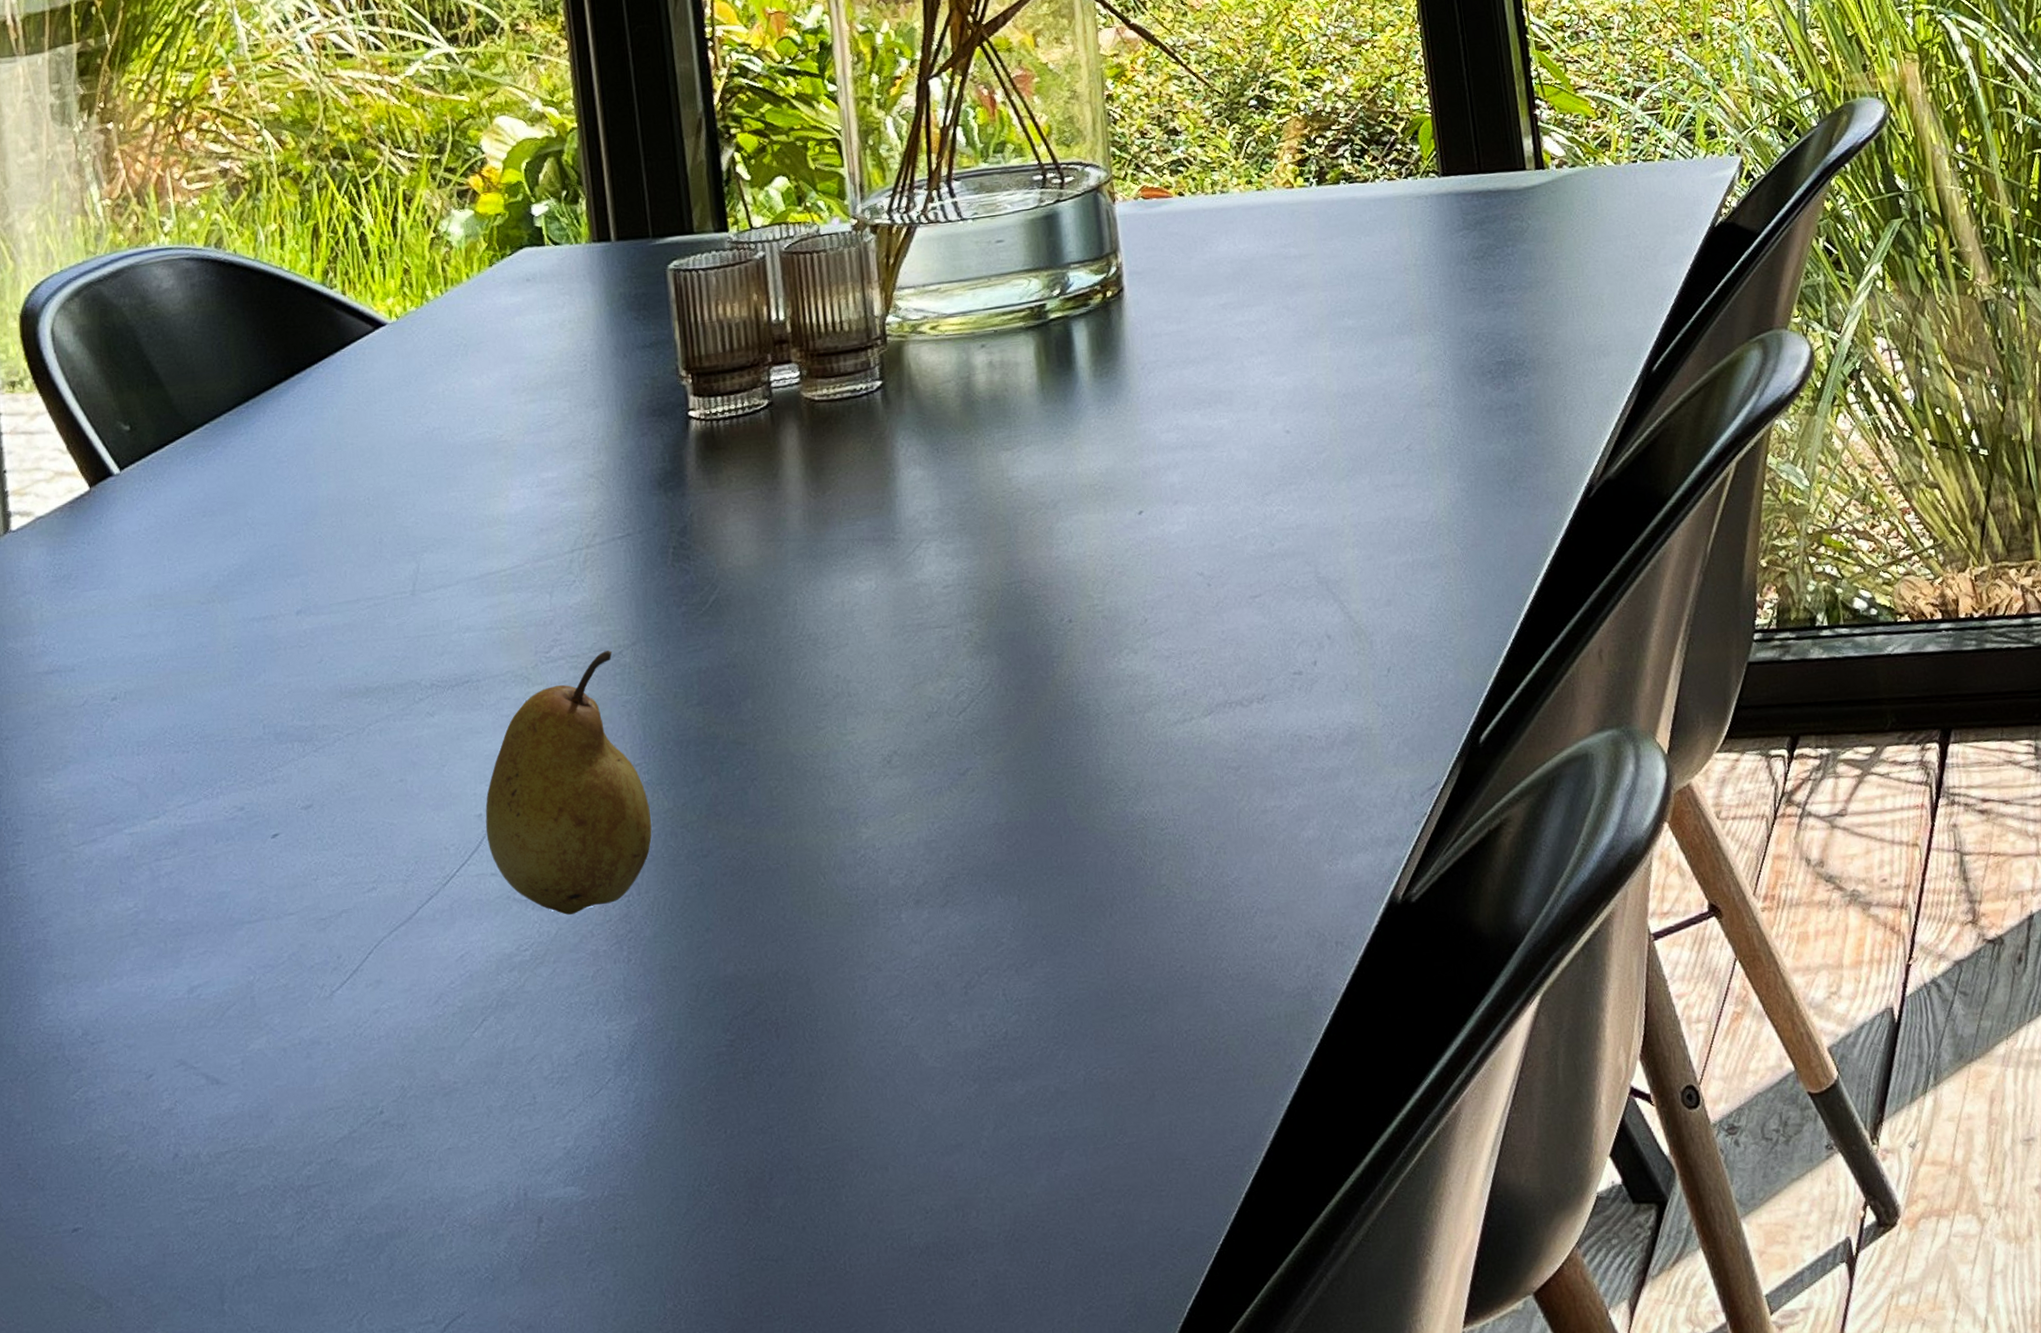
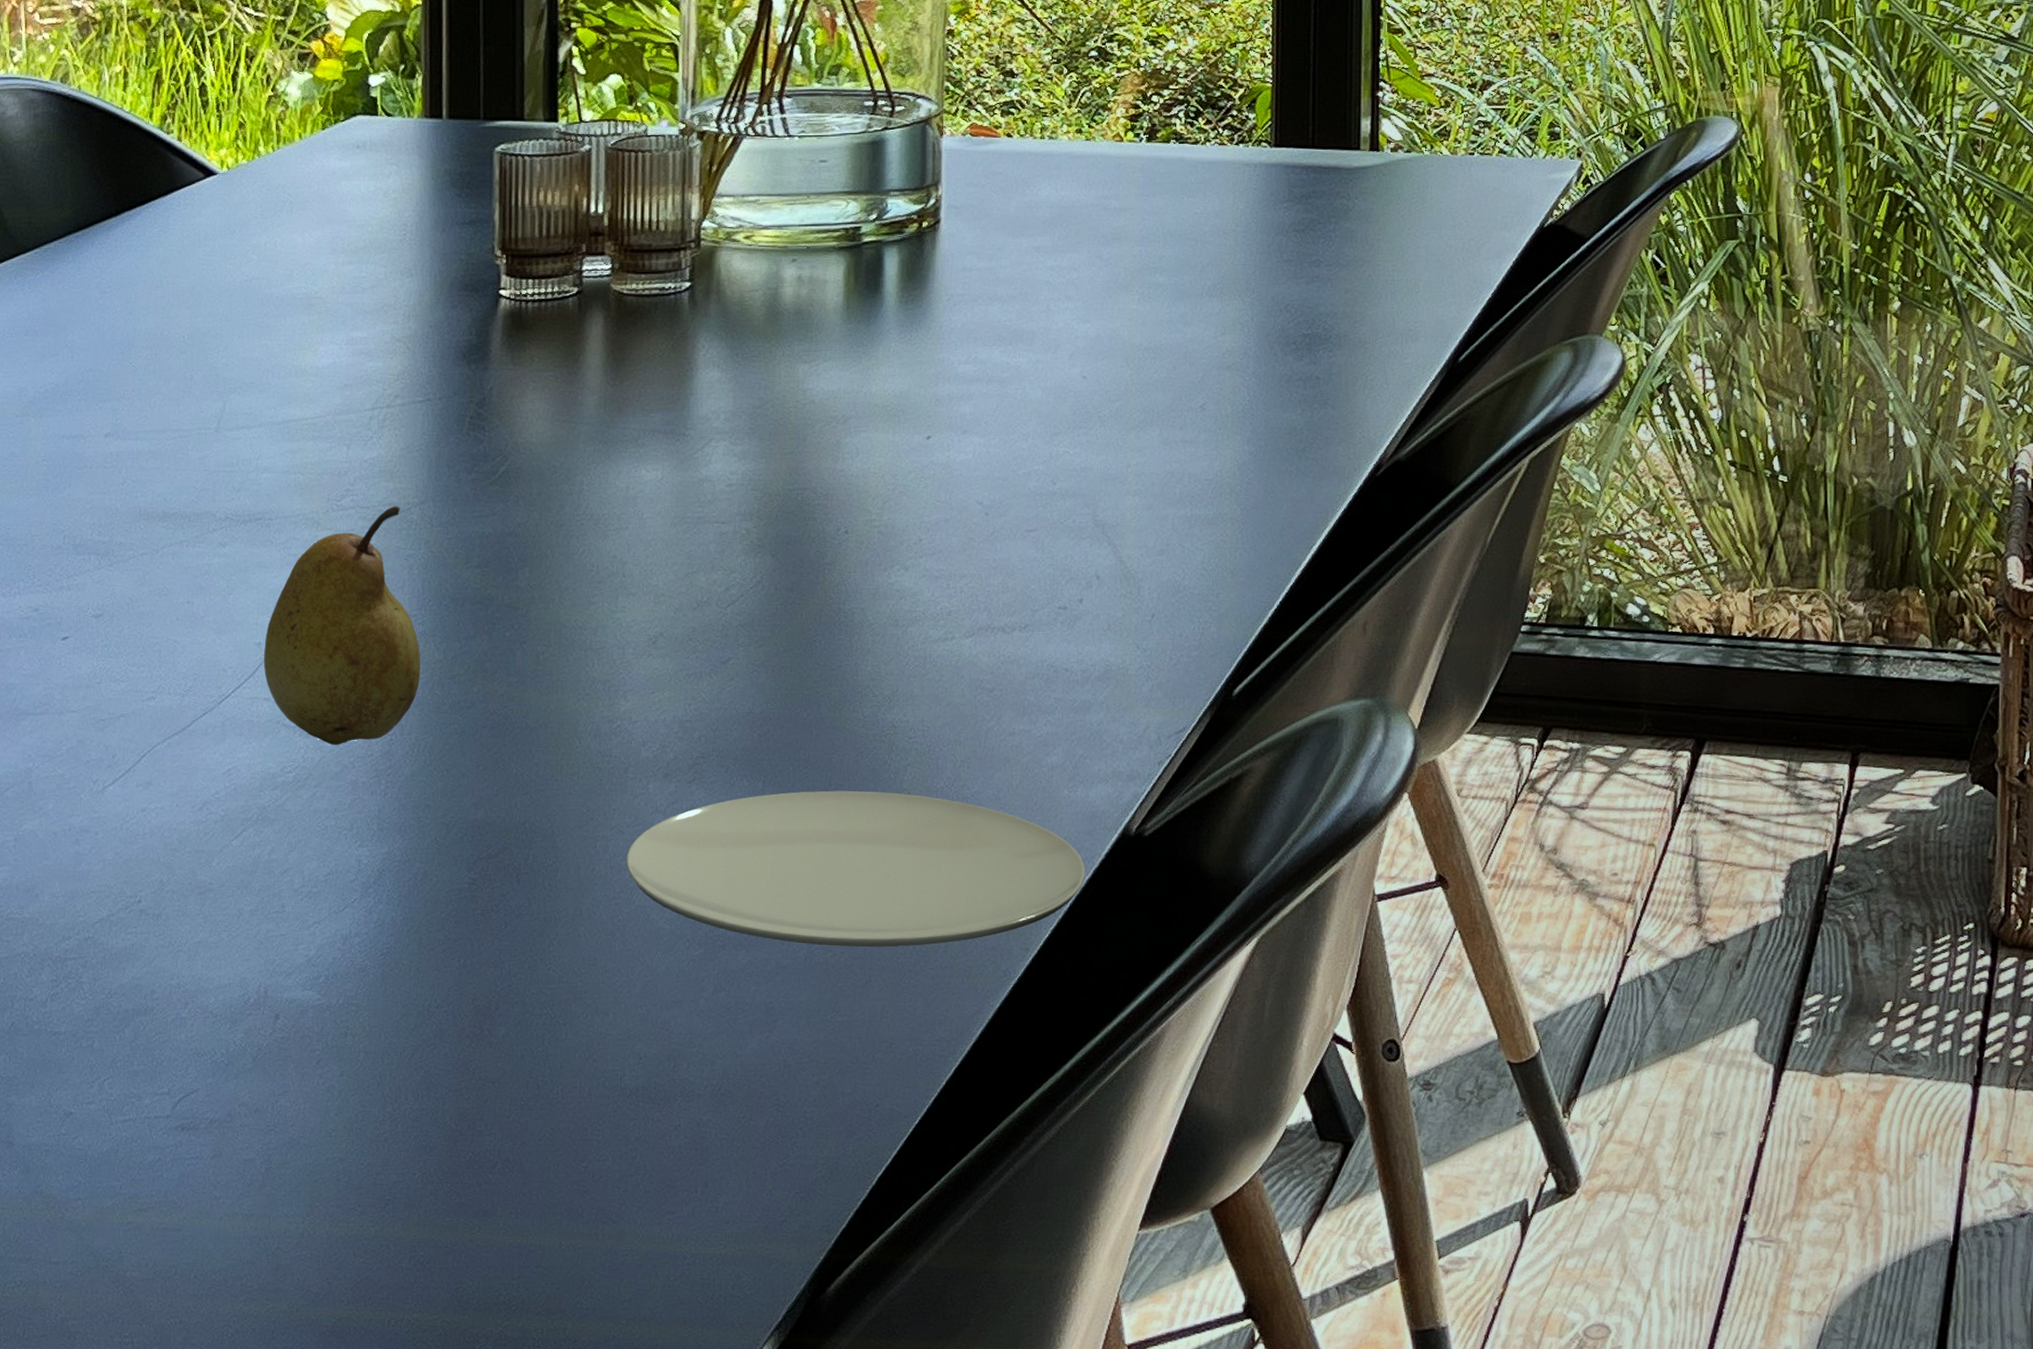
plate: none [887,889,1358,1065] -> present [626,790,1085,948]

